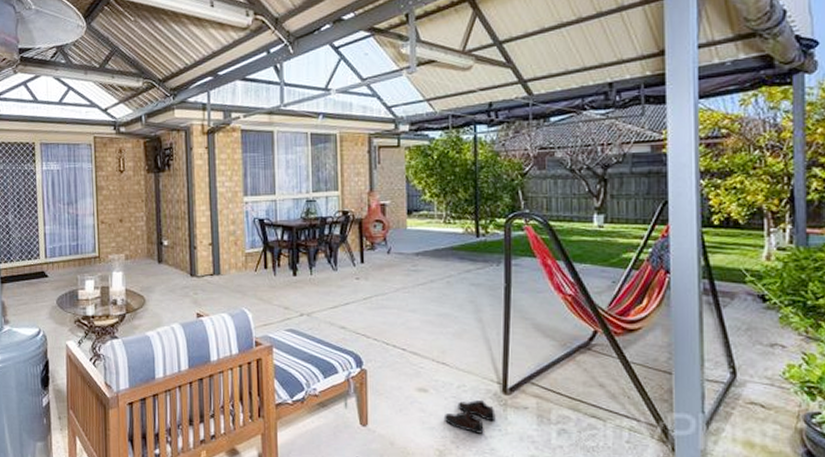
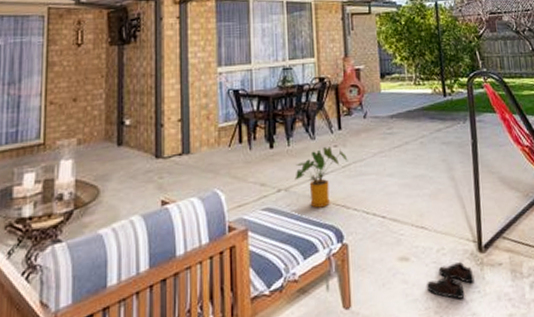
house plant: none [317,279,370,334] -> present [295,147,348,208]

